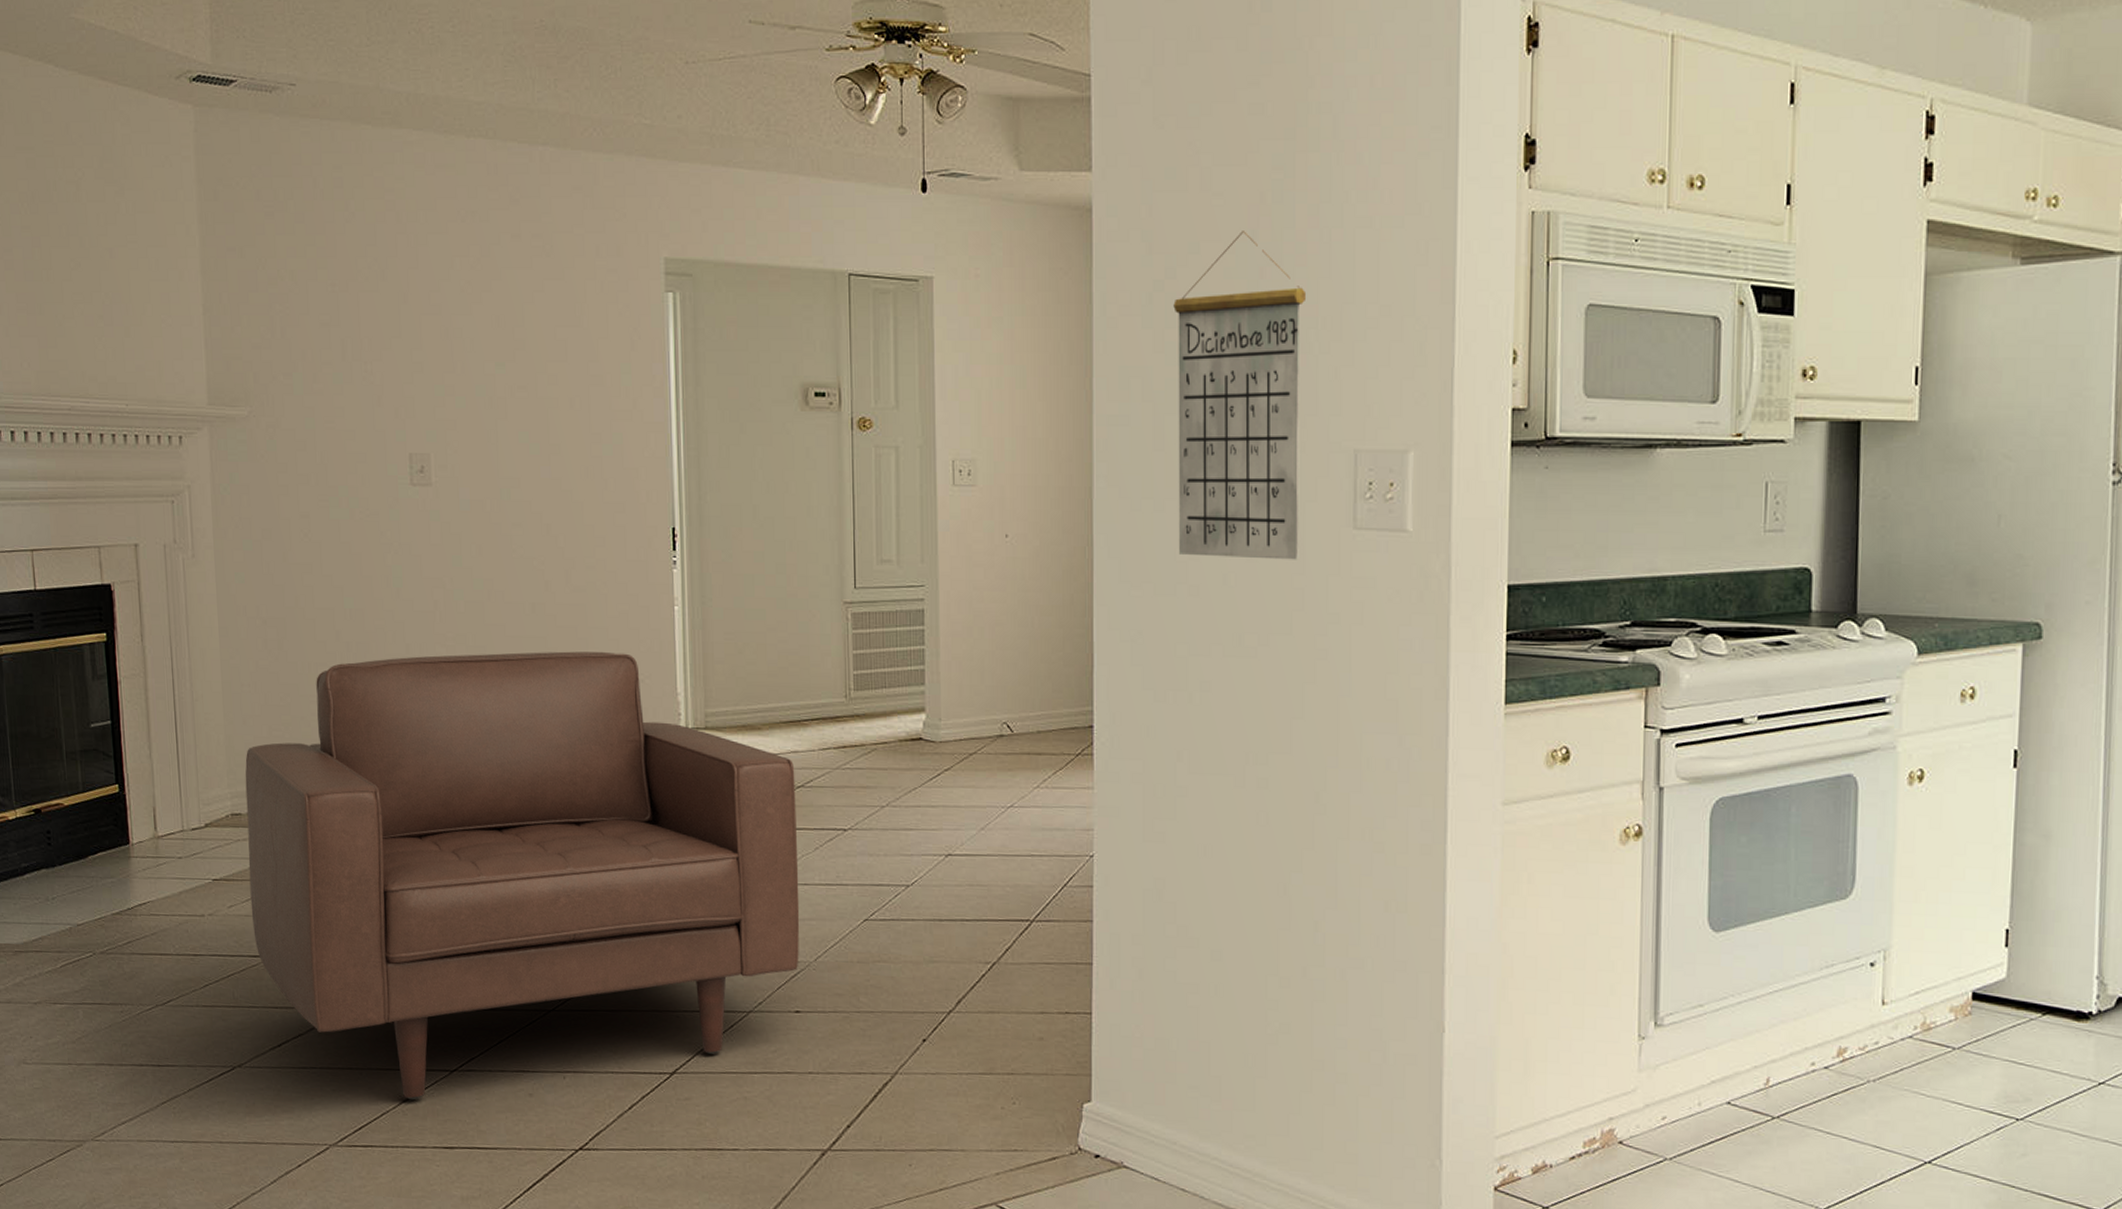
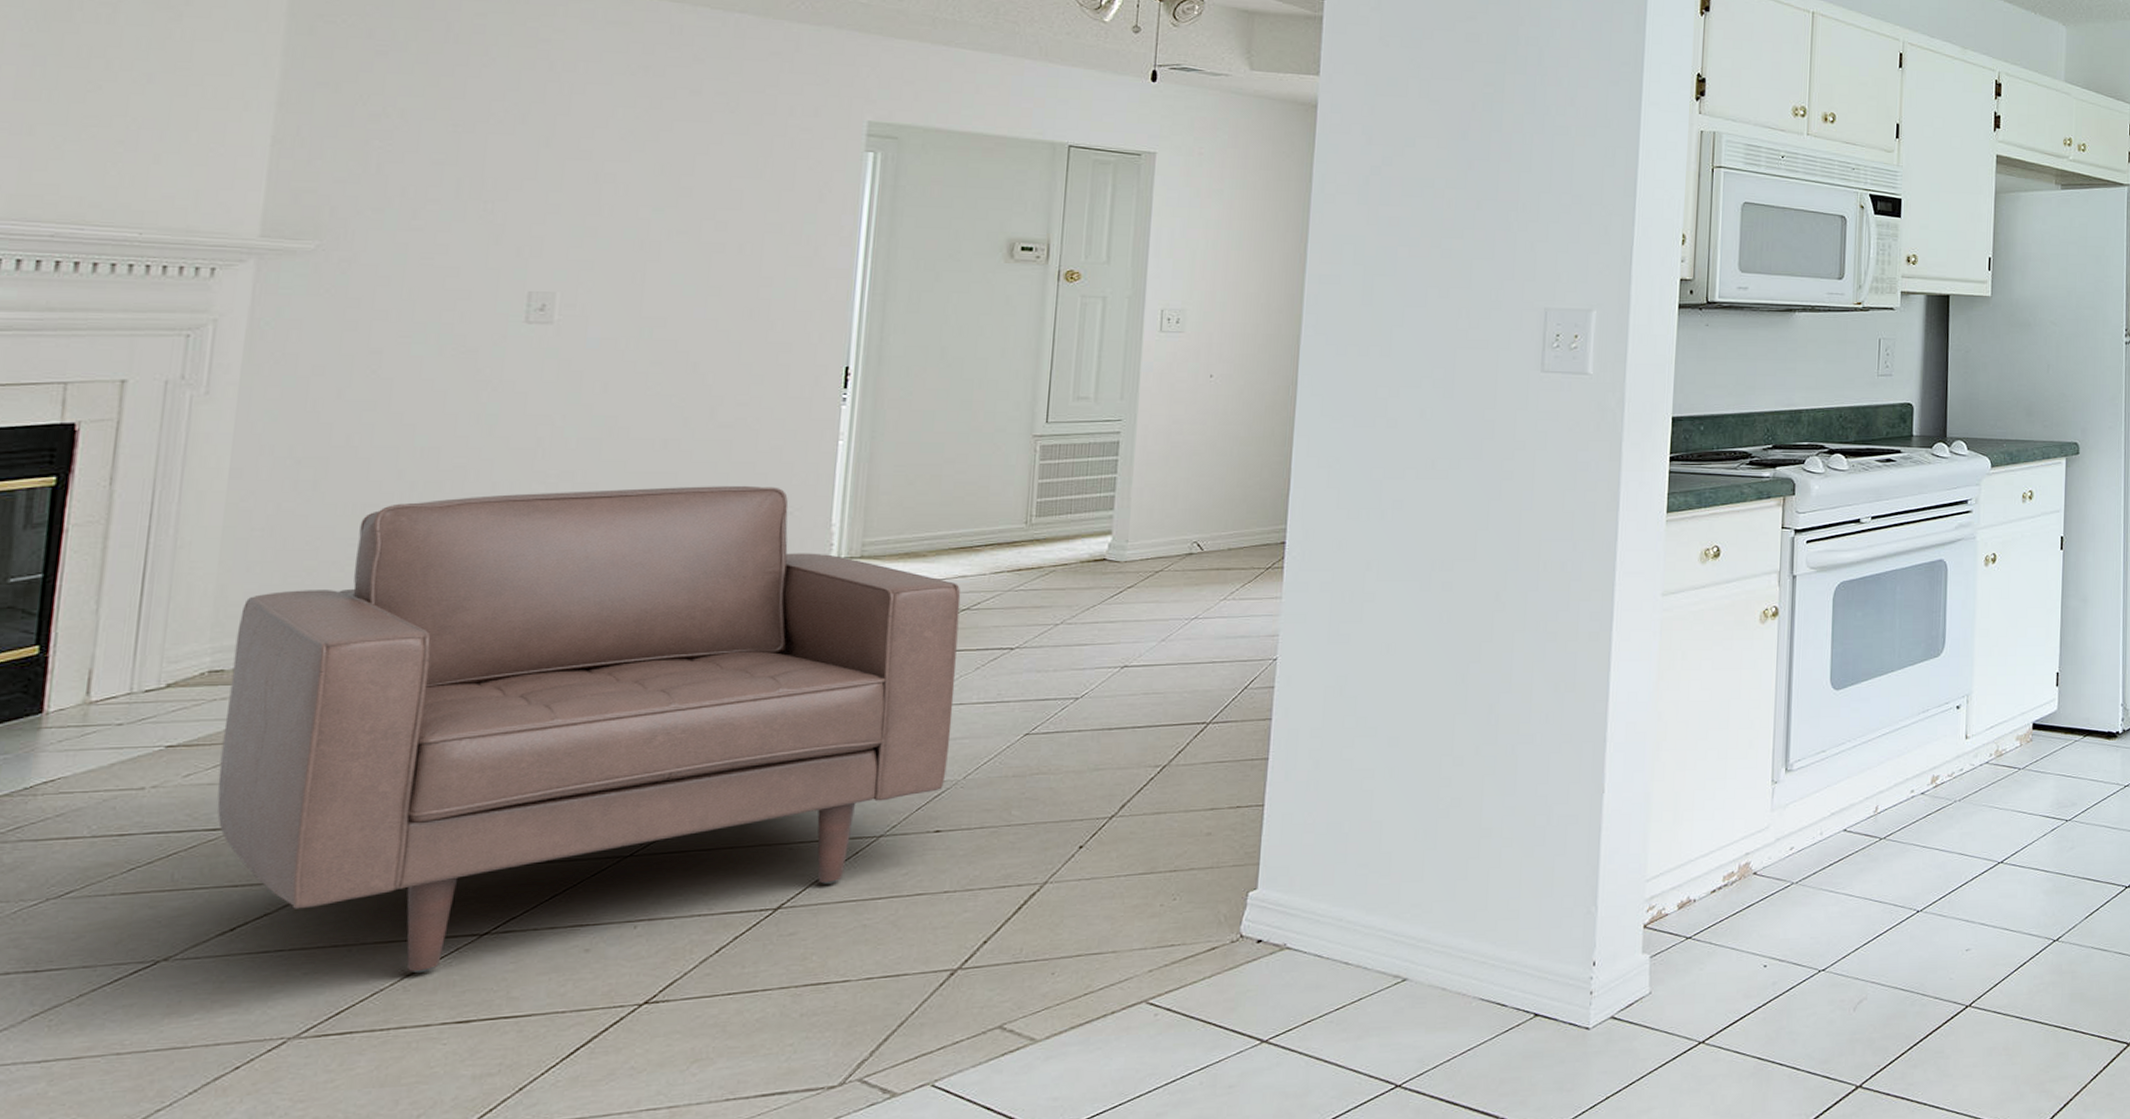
calendar: present [1173,231,1307,560] -> none [1380,131,1509,397]

